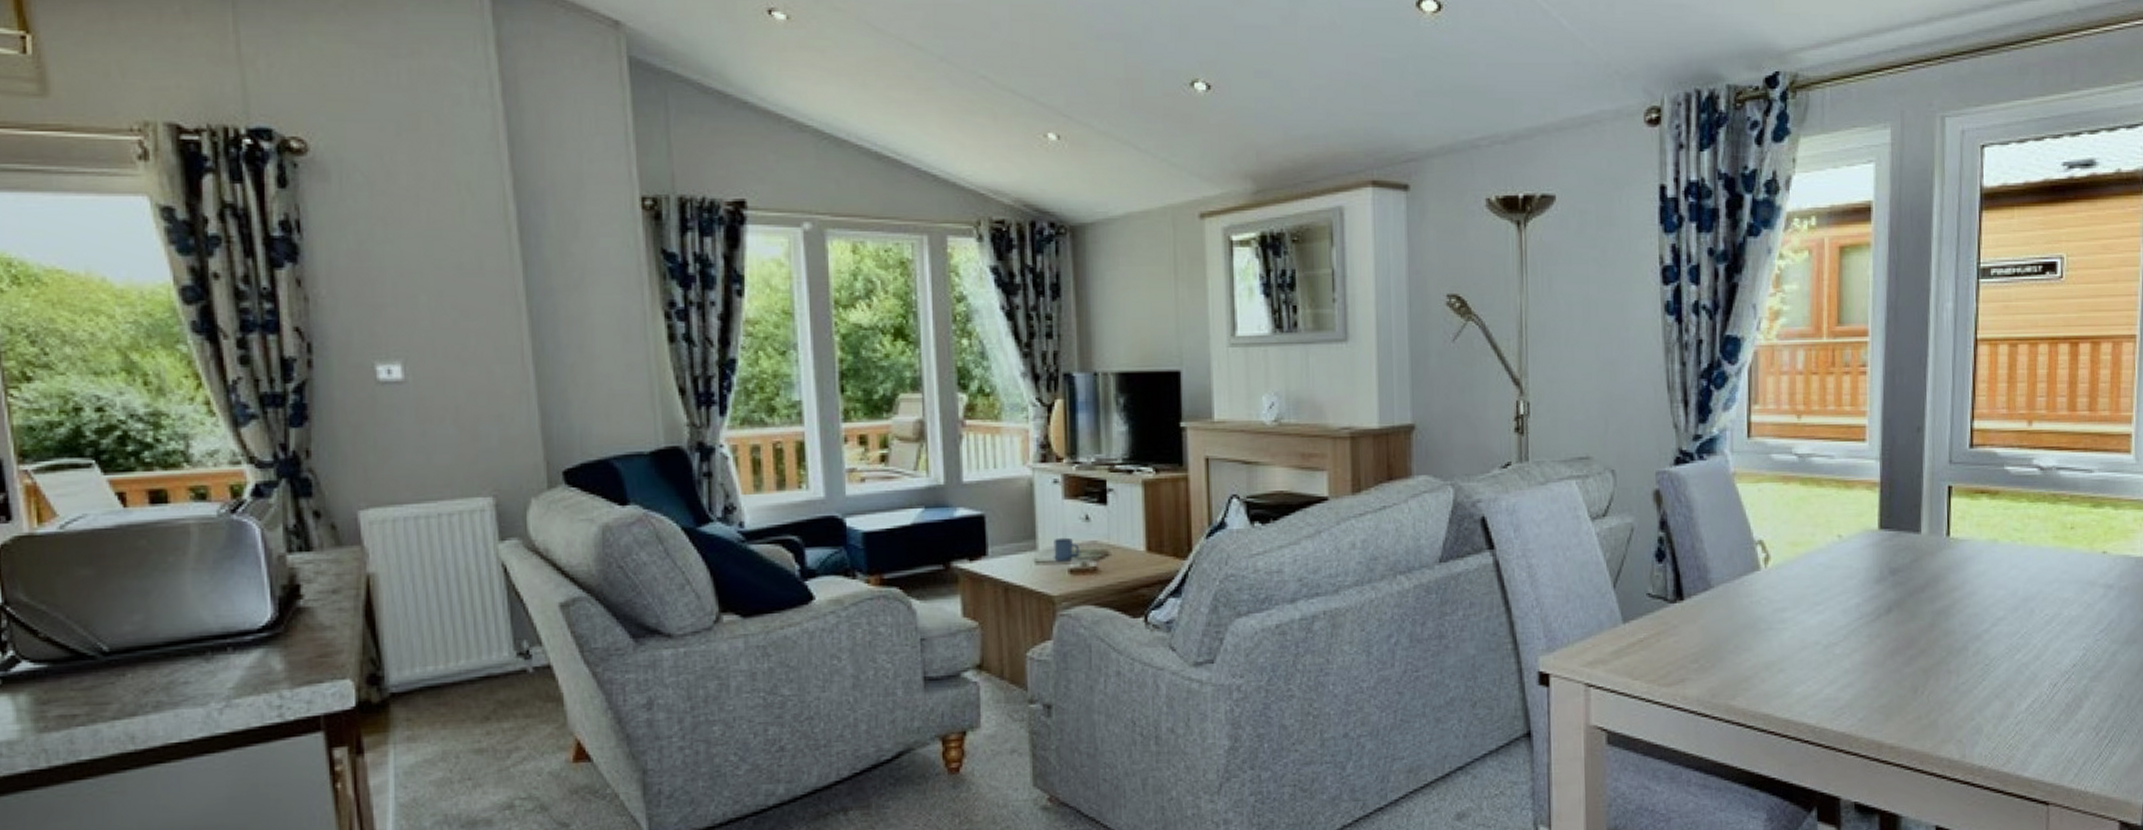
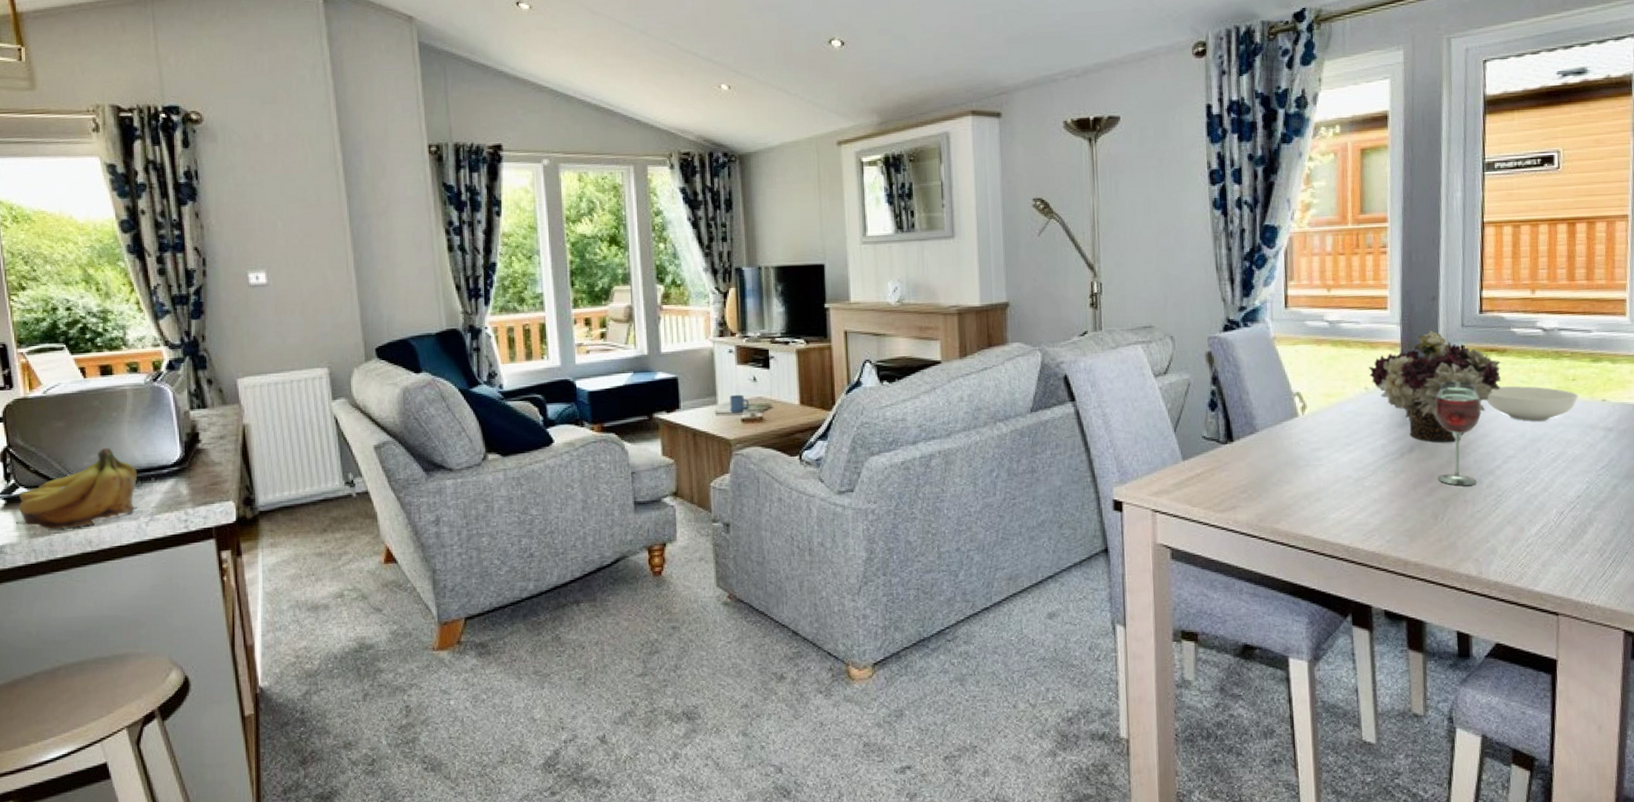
fruit: none [16,605,206,721] -> present [16,447,137,530]
flower arrangement: none [1843,468,1992,602] -> present [1369,331,1501,443]
wineglass: none [1916,528,1969,653] -> present [1434,381,1482,485]
bowl: none [1975,534,2076,577] -> present [1486,386,1578,421]

